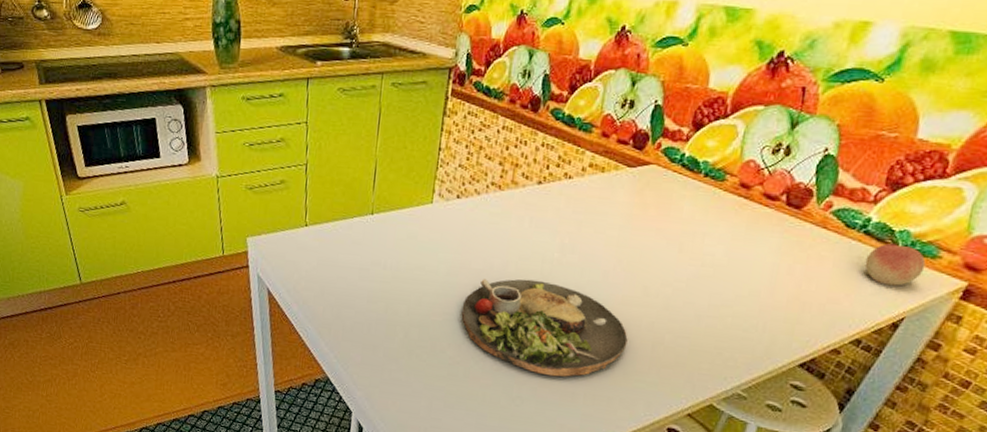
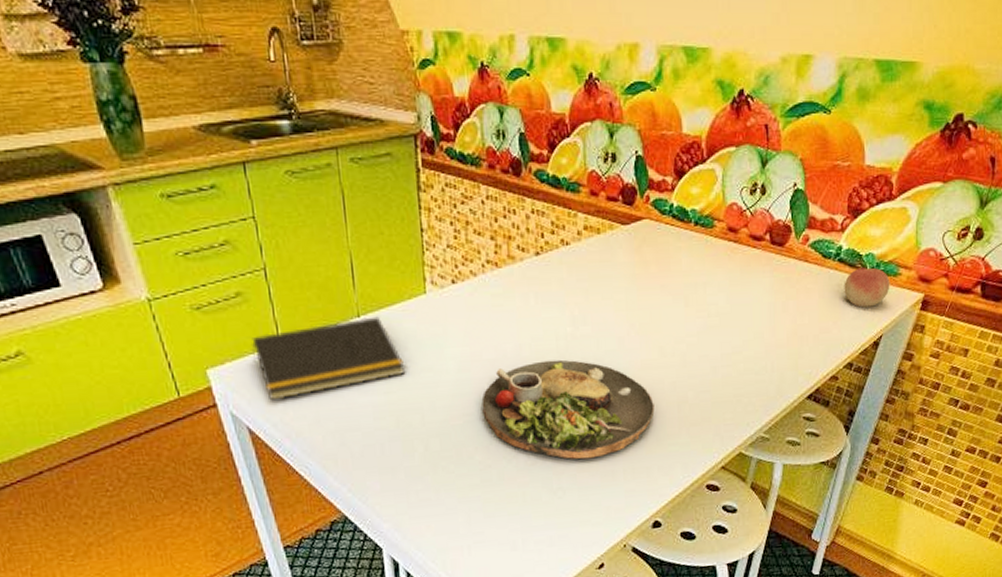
notepad: none [282,215,403,272] -> present [251,316,406,401]

